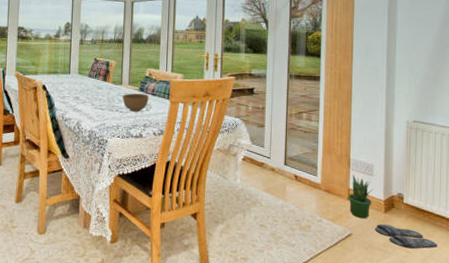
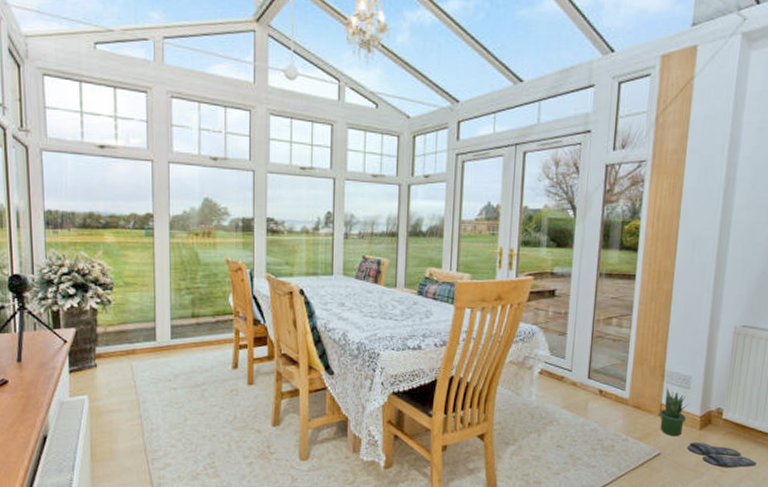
bowl: present [122,93,149,112] -> none [397,298,429,320]

